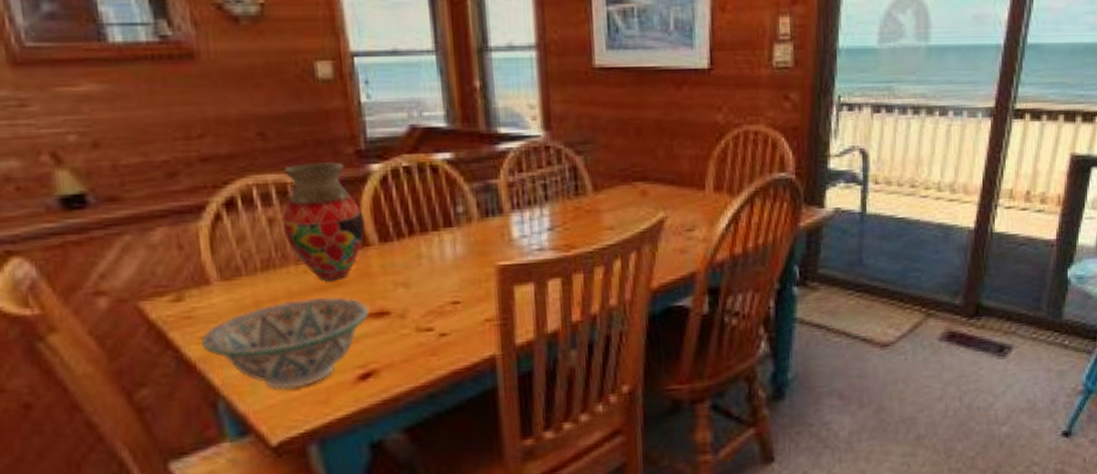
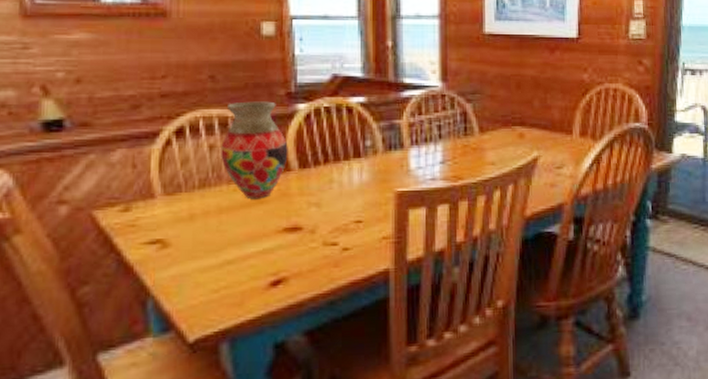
decorative bowl: present [201,296,370,389] -> none [140,212,286,292]

